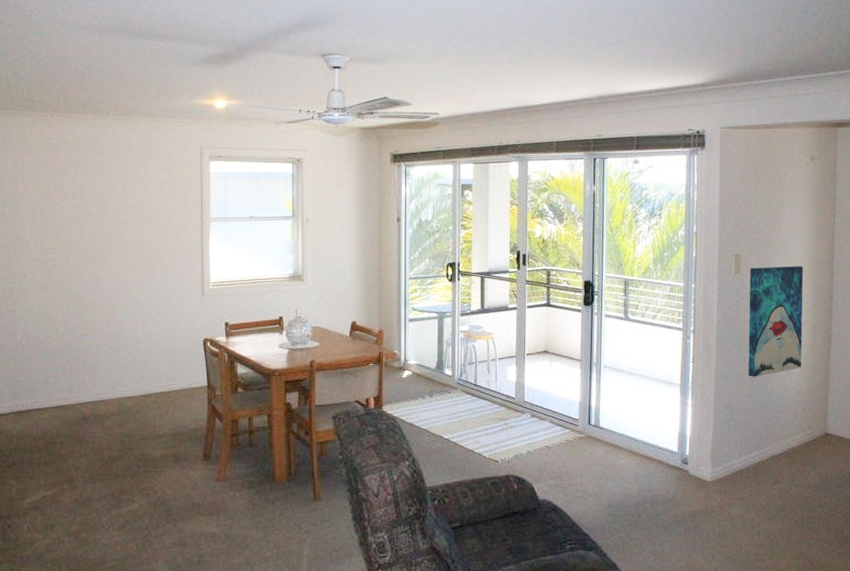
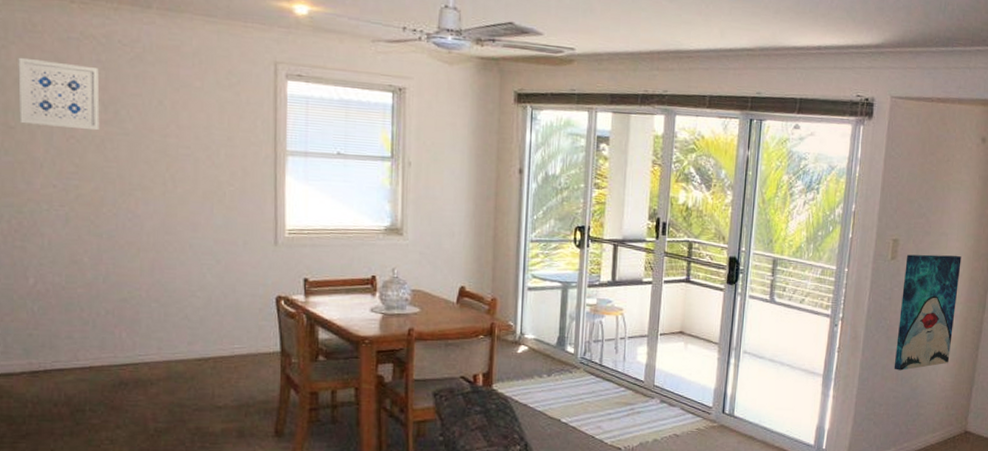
wall art: none [12,162,71,214] -> present [18,57,100,131]

